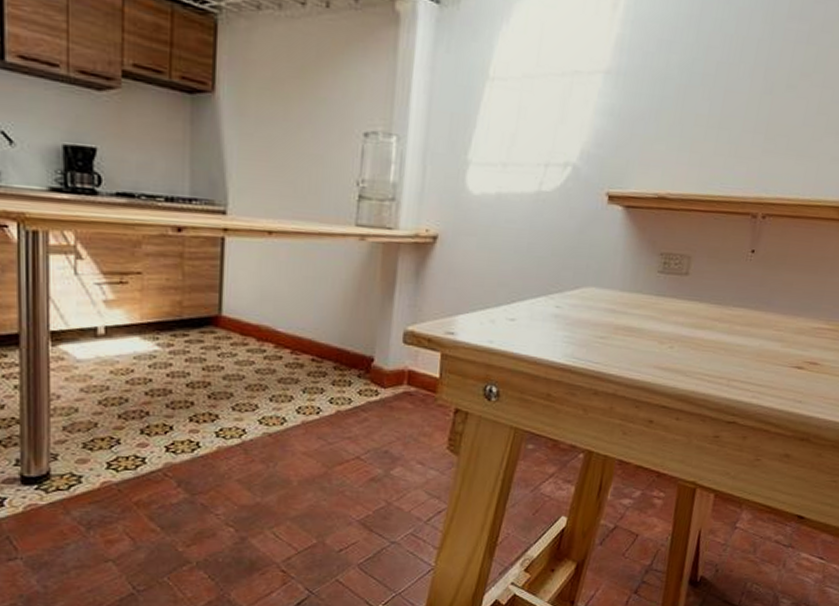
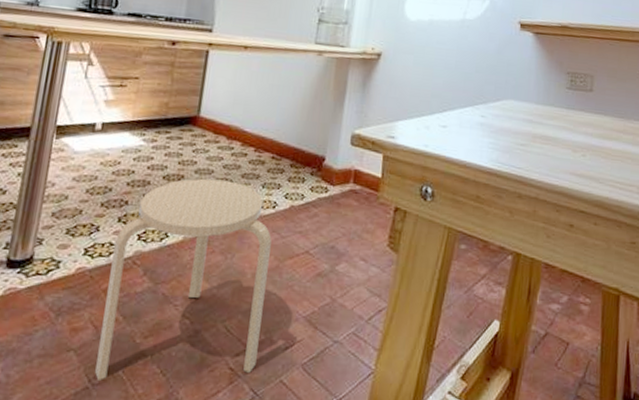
stool: none [139,385,317,587] -> present [95,178,272,380]

